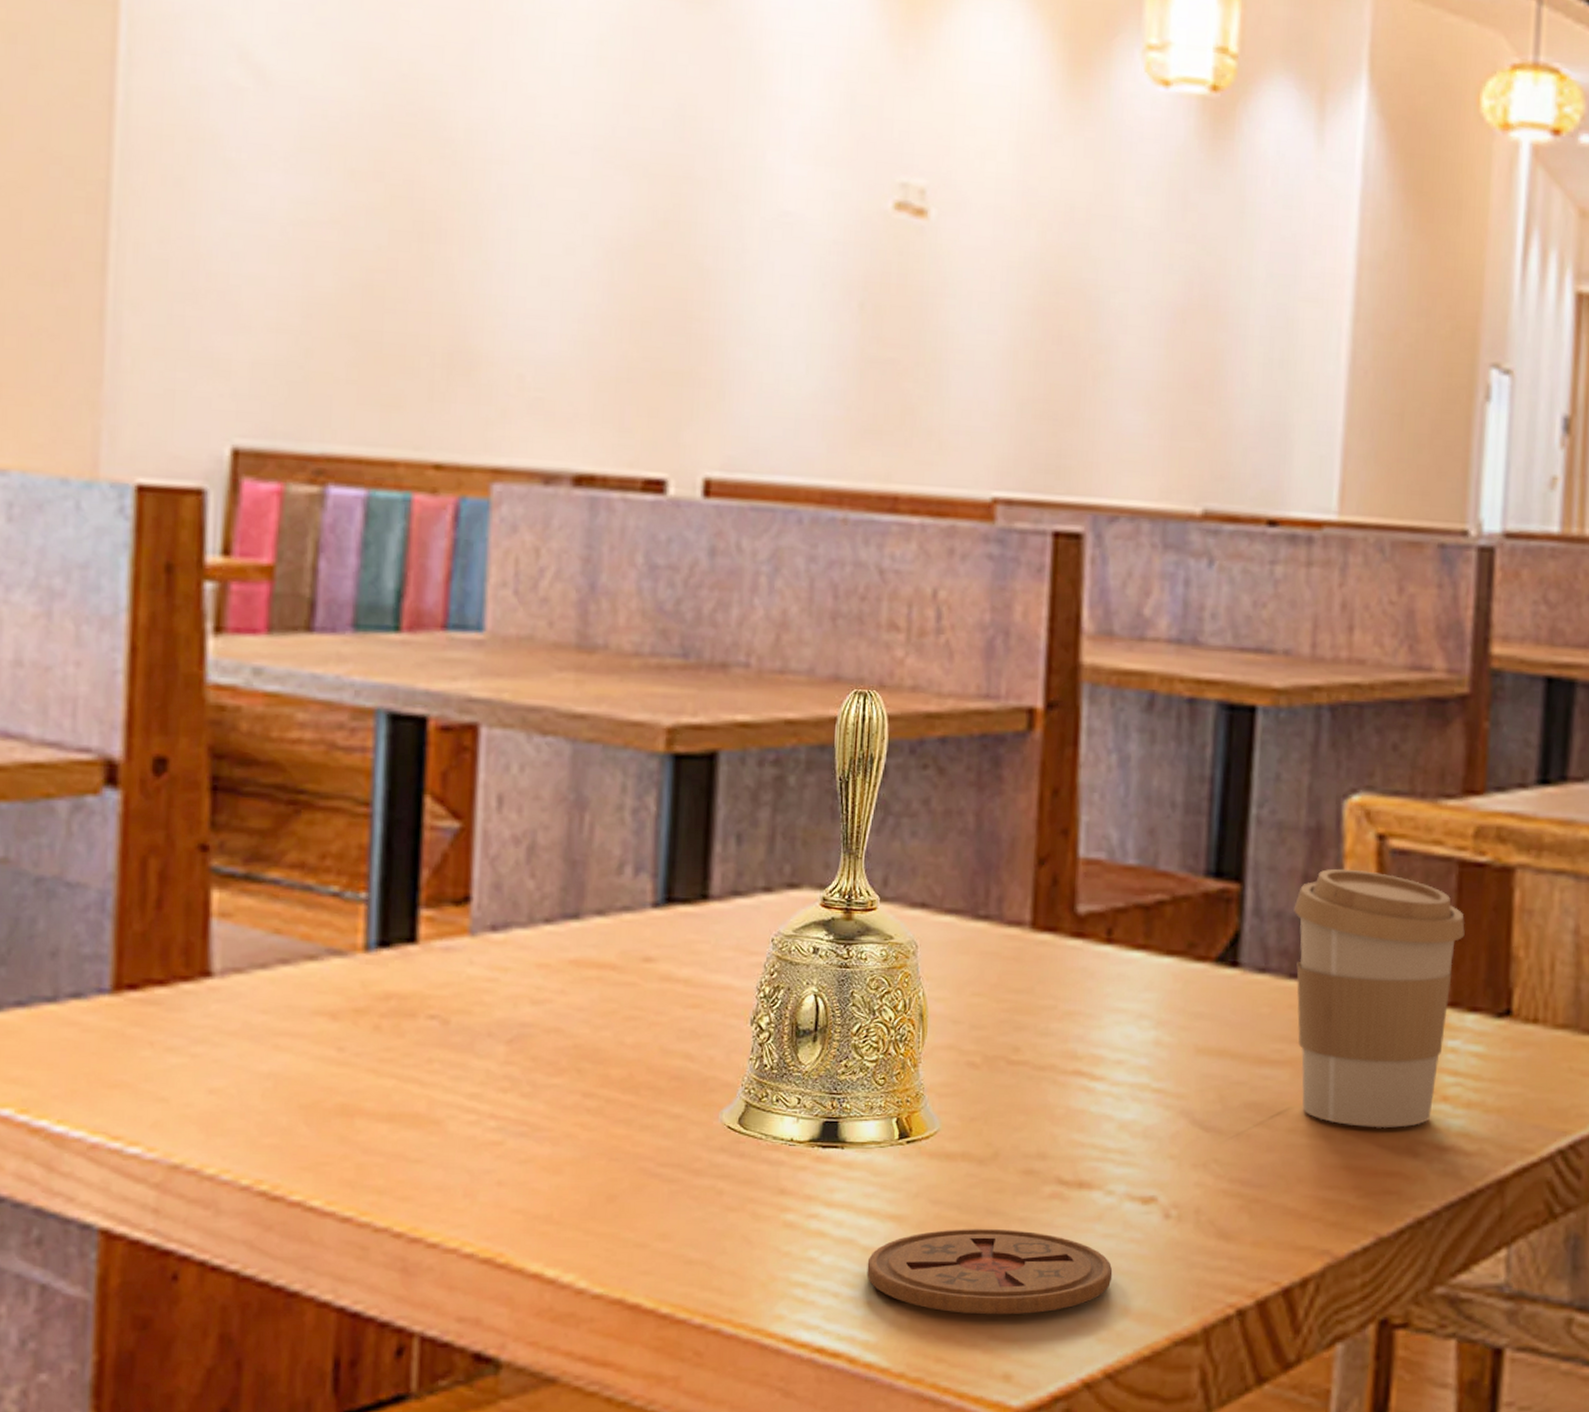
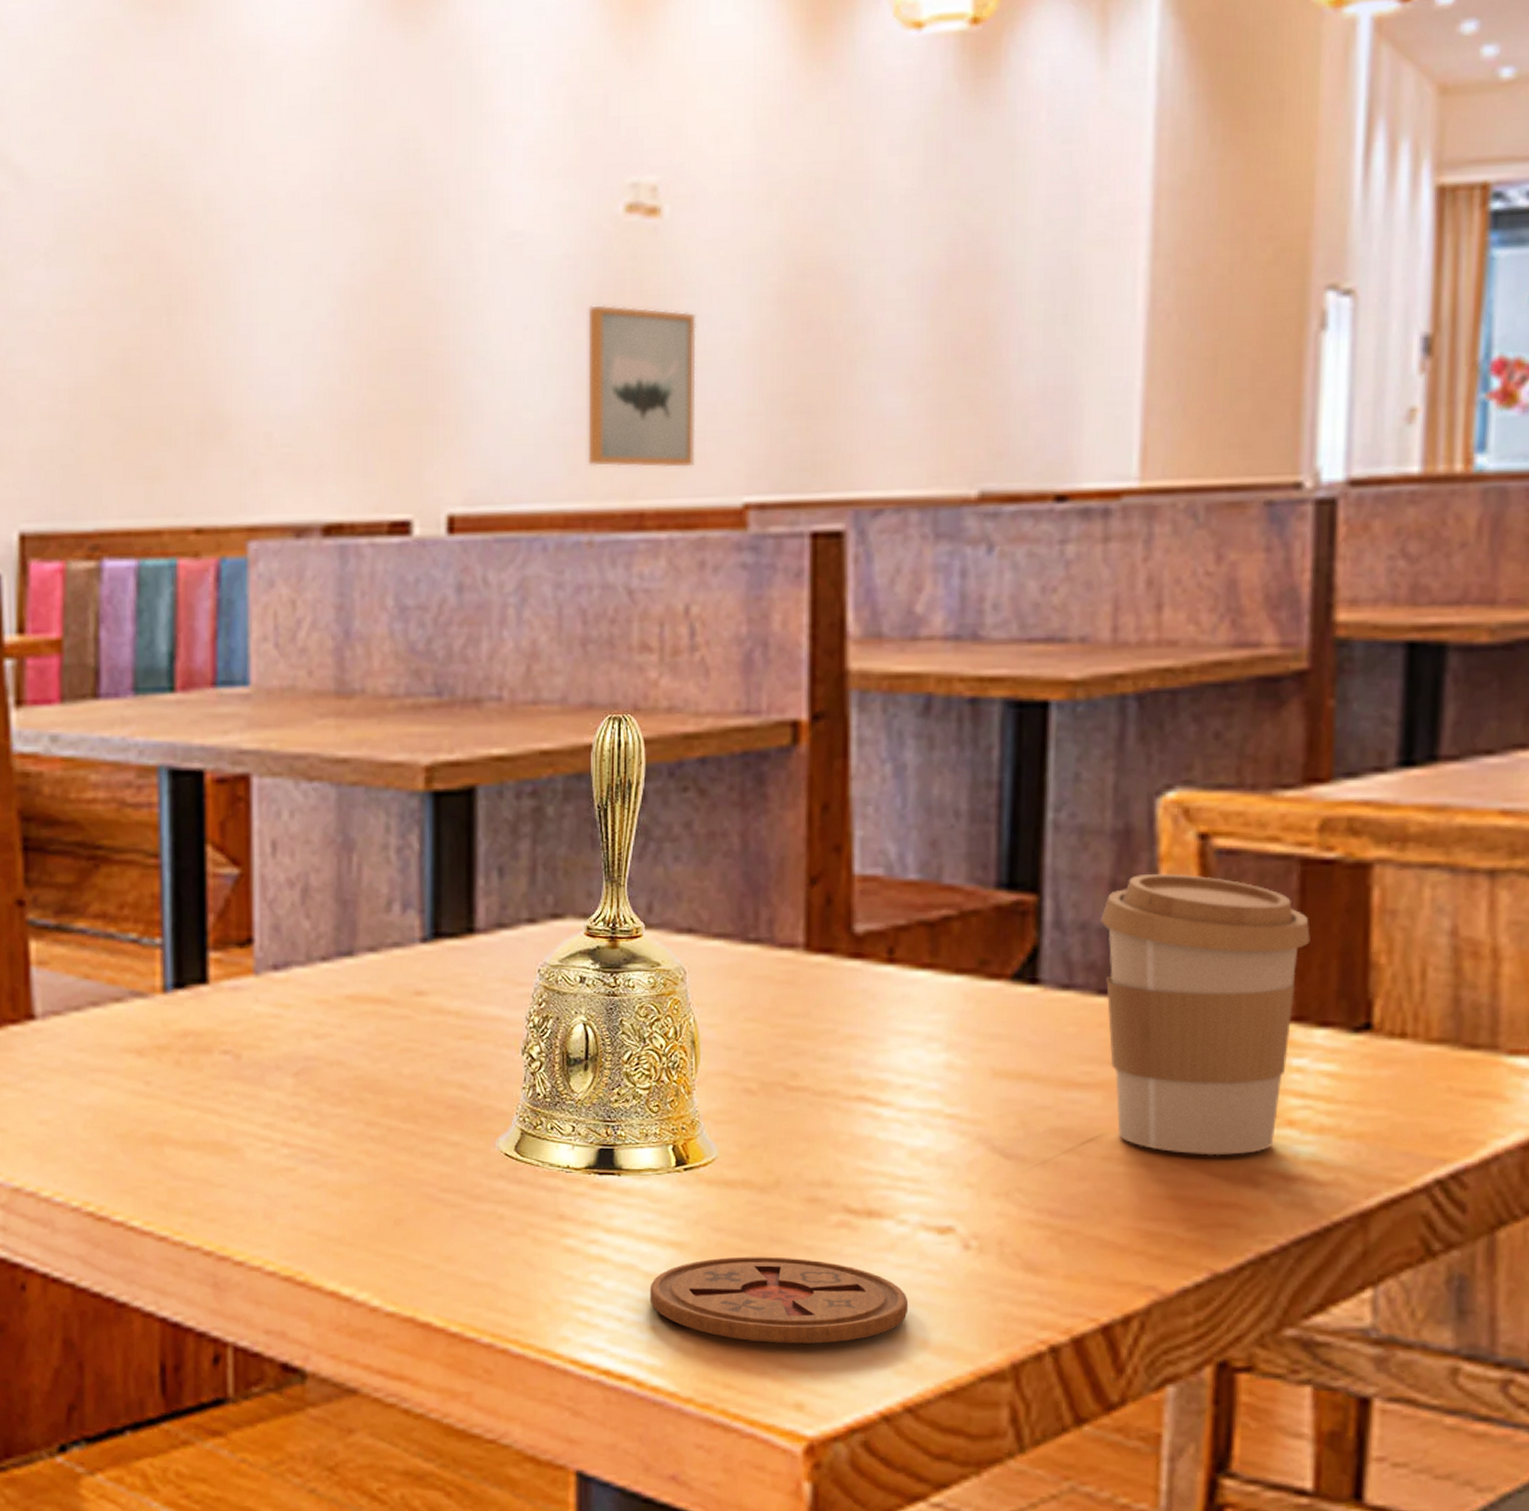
wall art: none [846,292,957,459] -> present [586,304,696,468]

